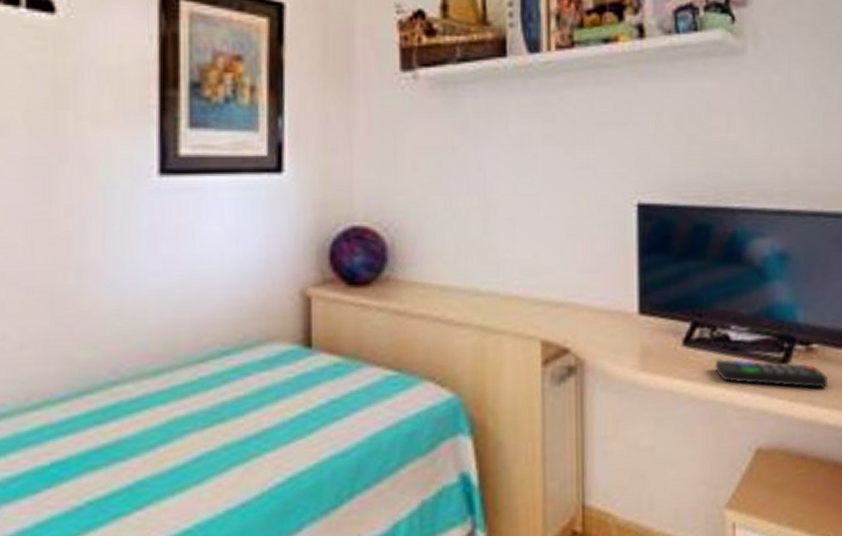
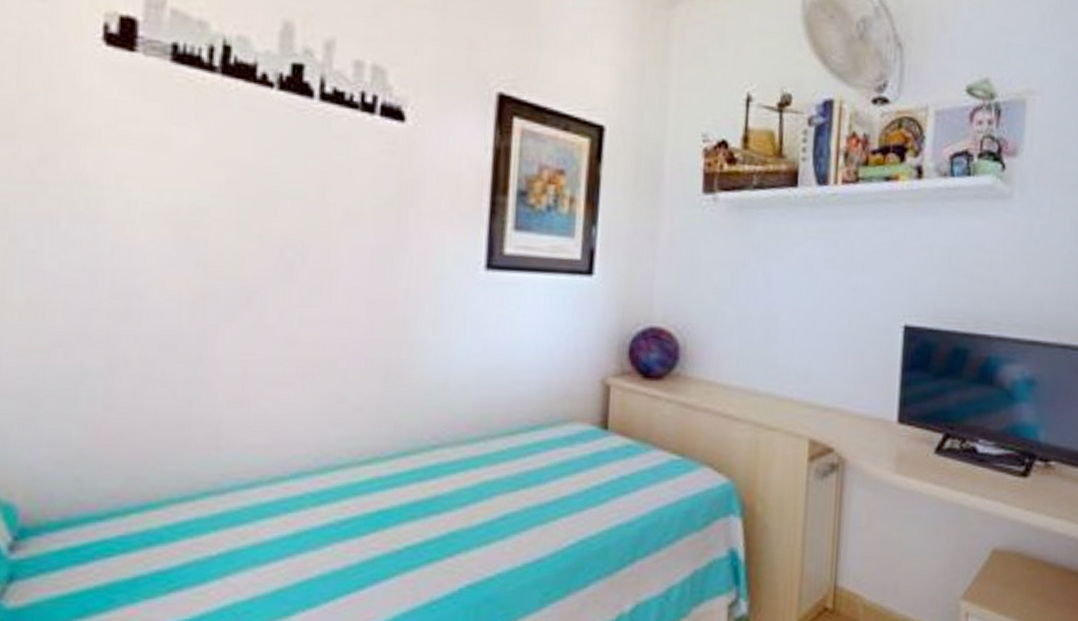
remote control: present [715,358,829,389] -> none [962,467,1063,502]

